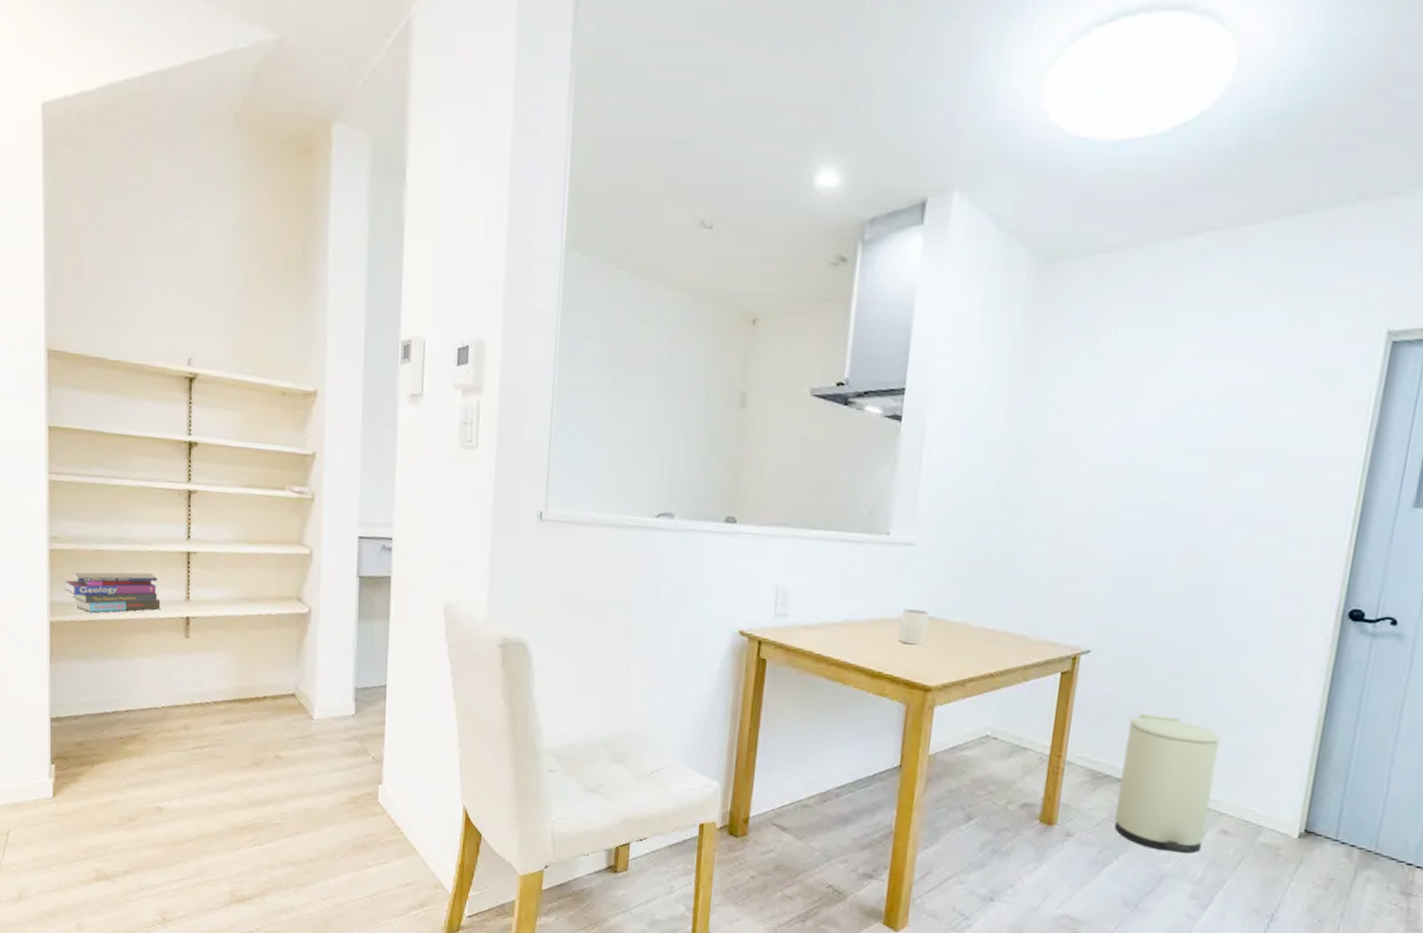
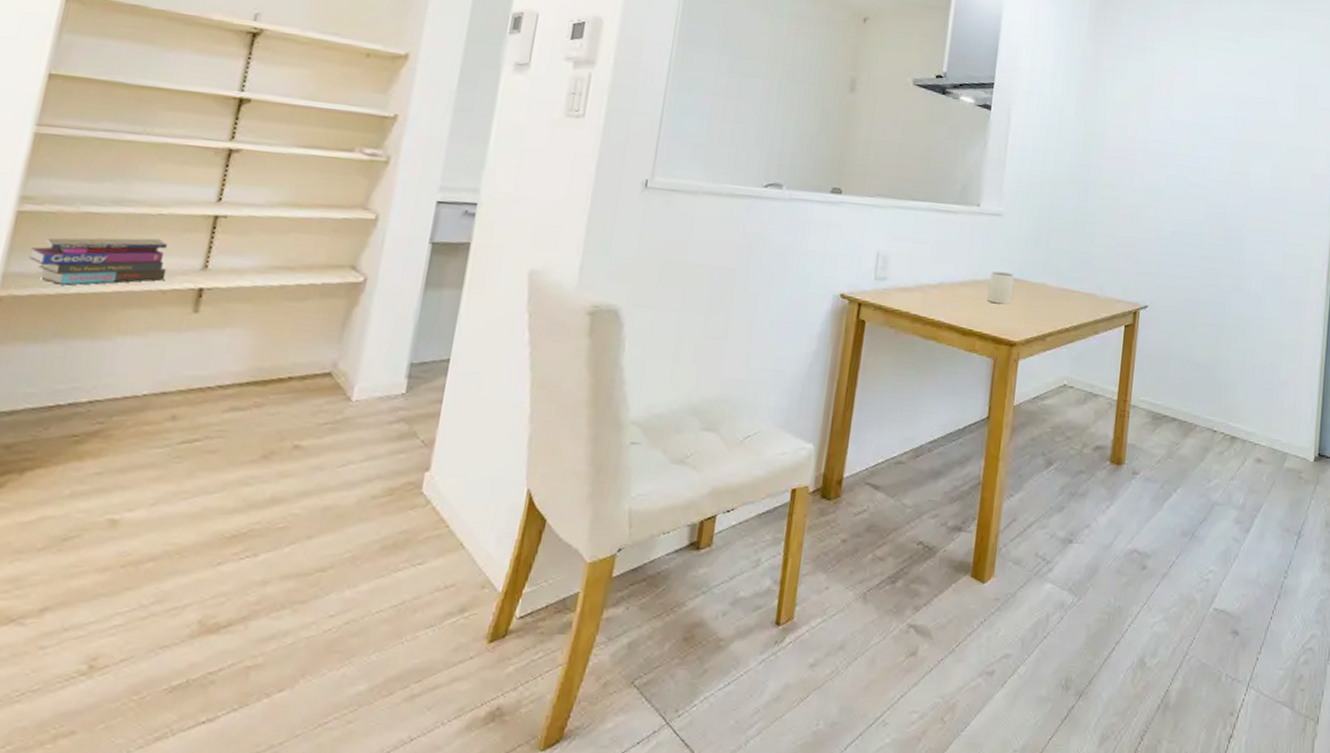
pedal bin: present [1114,712,1221,854] -> none [1172,358,1252,482]

